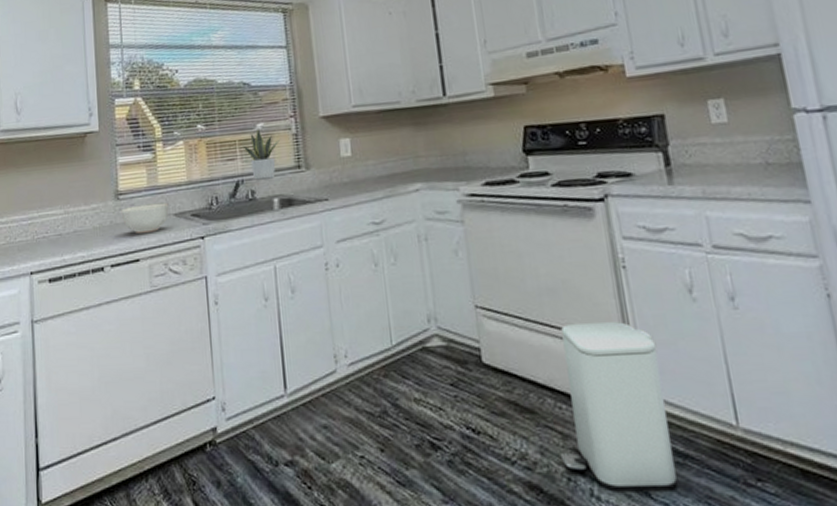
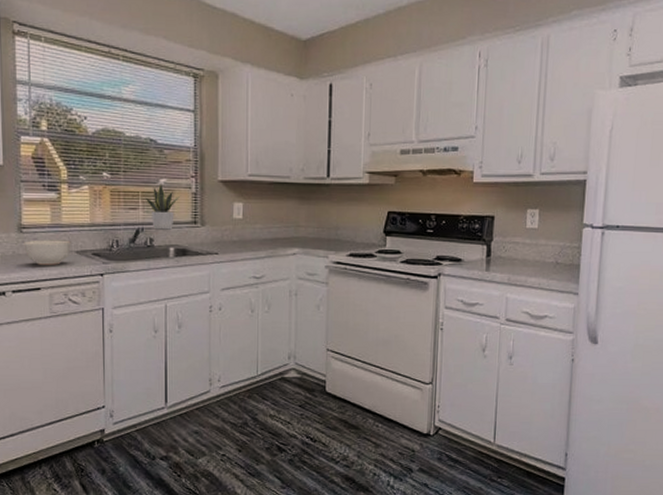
pedal bin: present [560,322,677,492] -> none [371,368,453,483]

